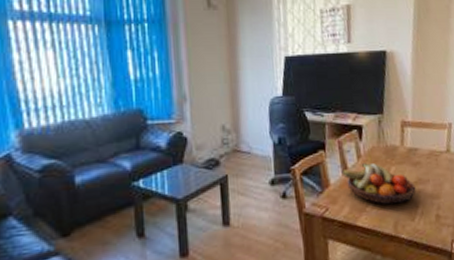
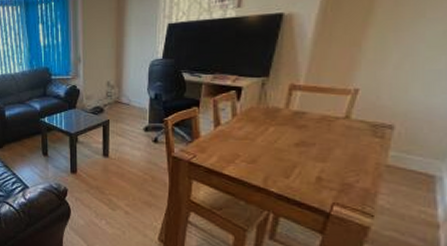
fruit bowl: present [341,163,416,205] -> none [213,121,296,161]

